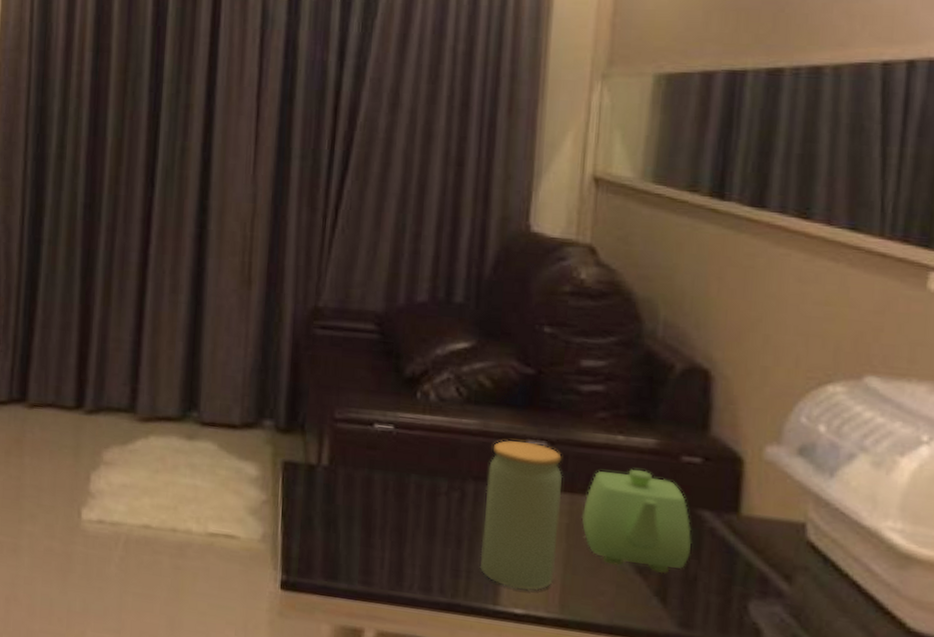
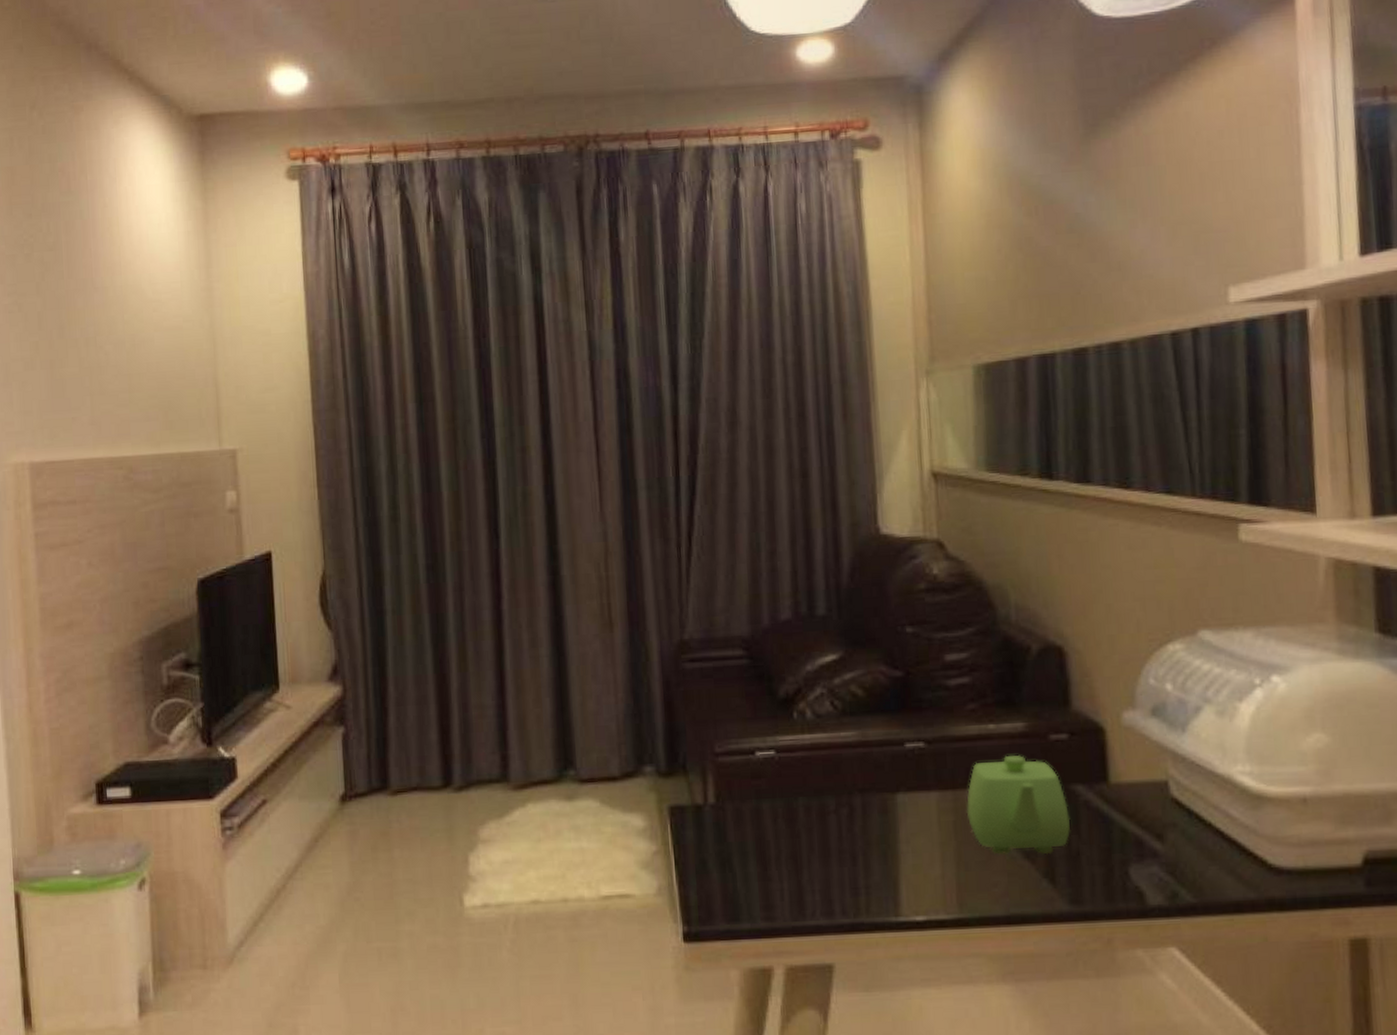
jar: present [479,440,563,591] -> none [872,745,949,897]

